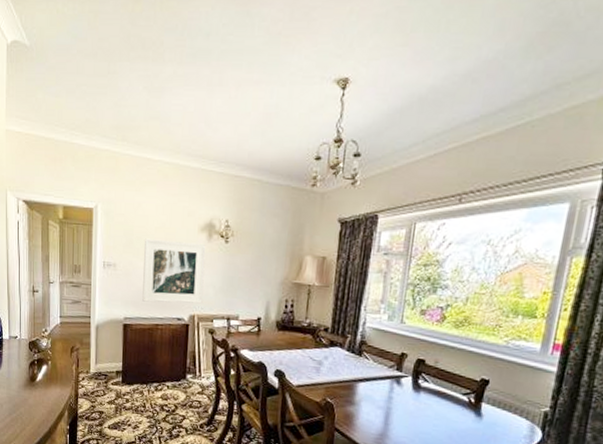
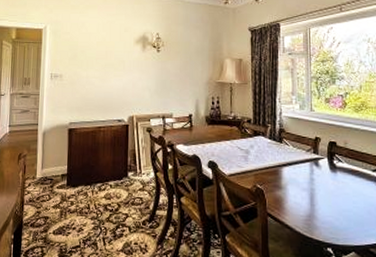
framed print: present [142,238,206,304] -> none [86,52,141,107]

